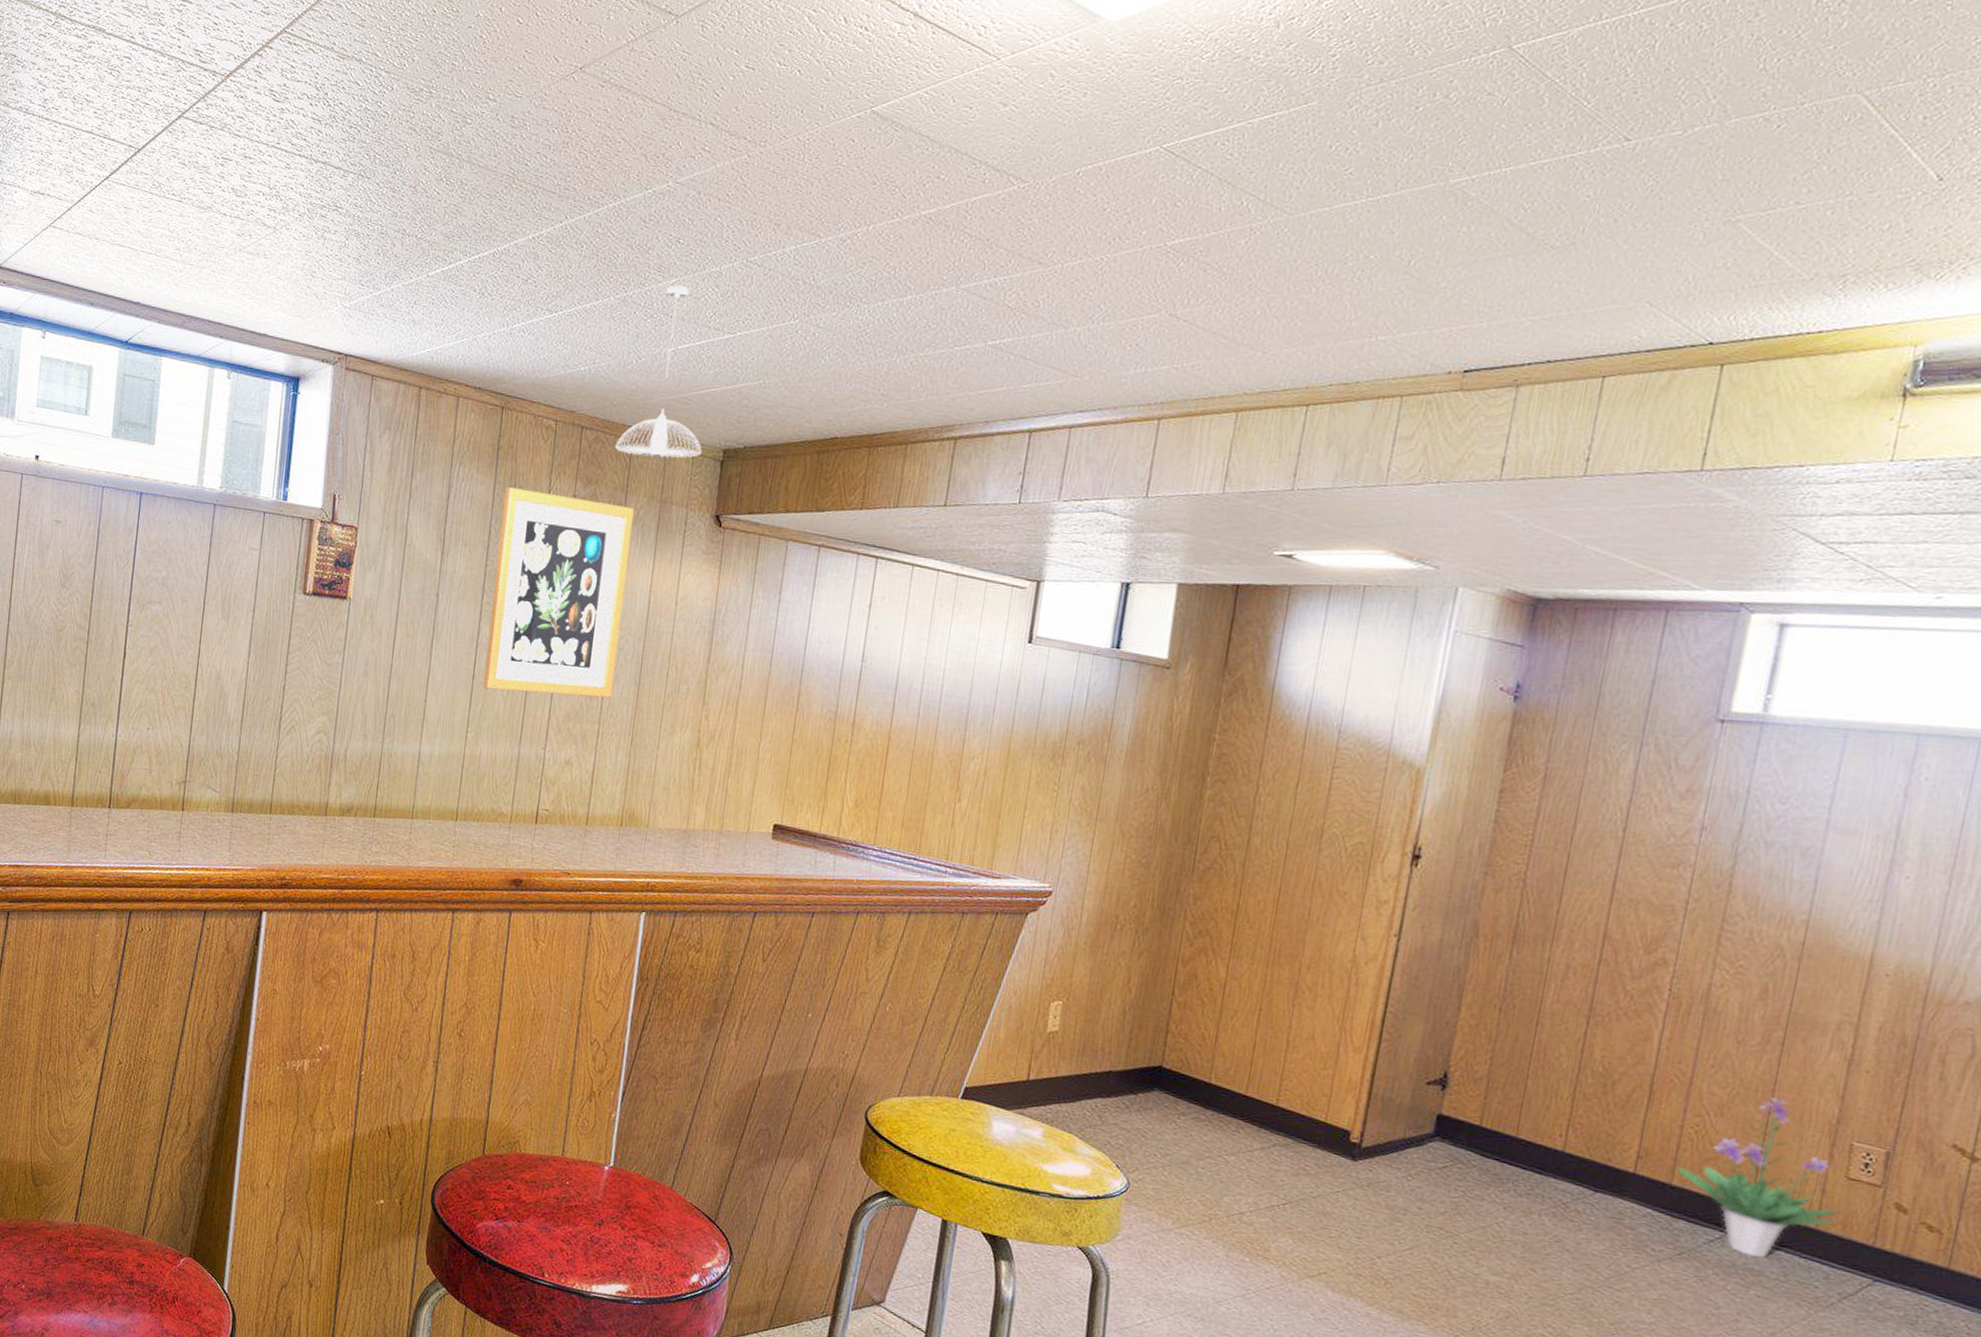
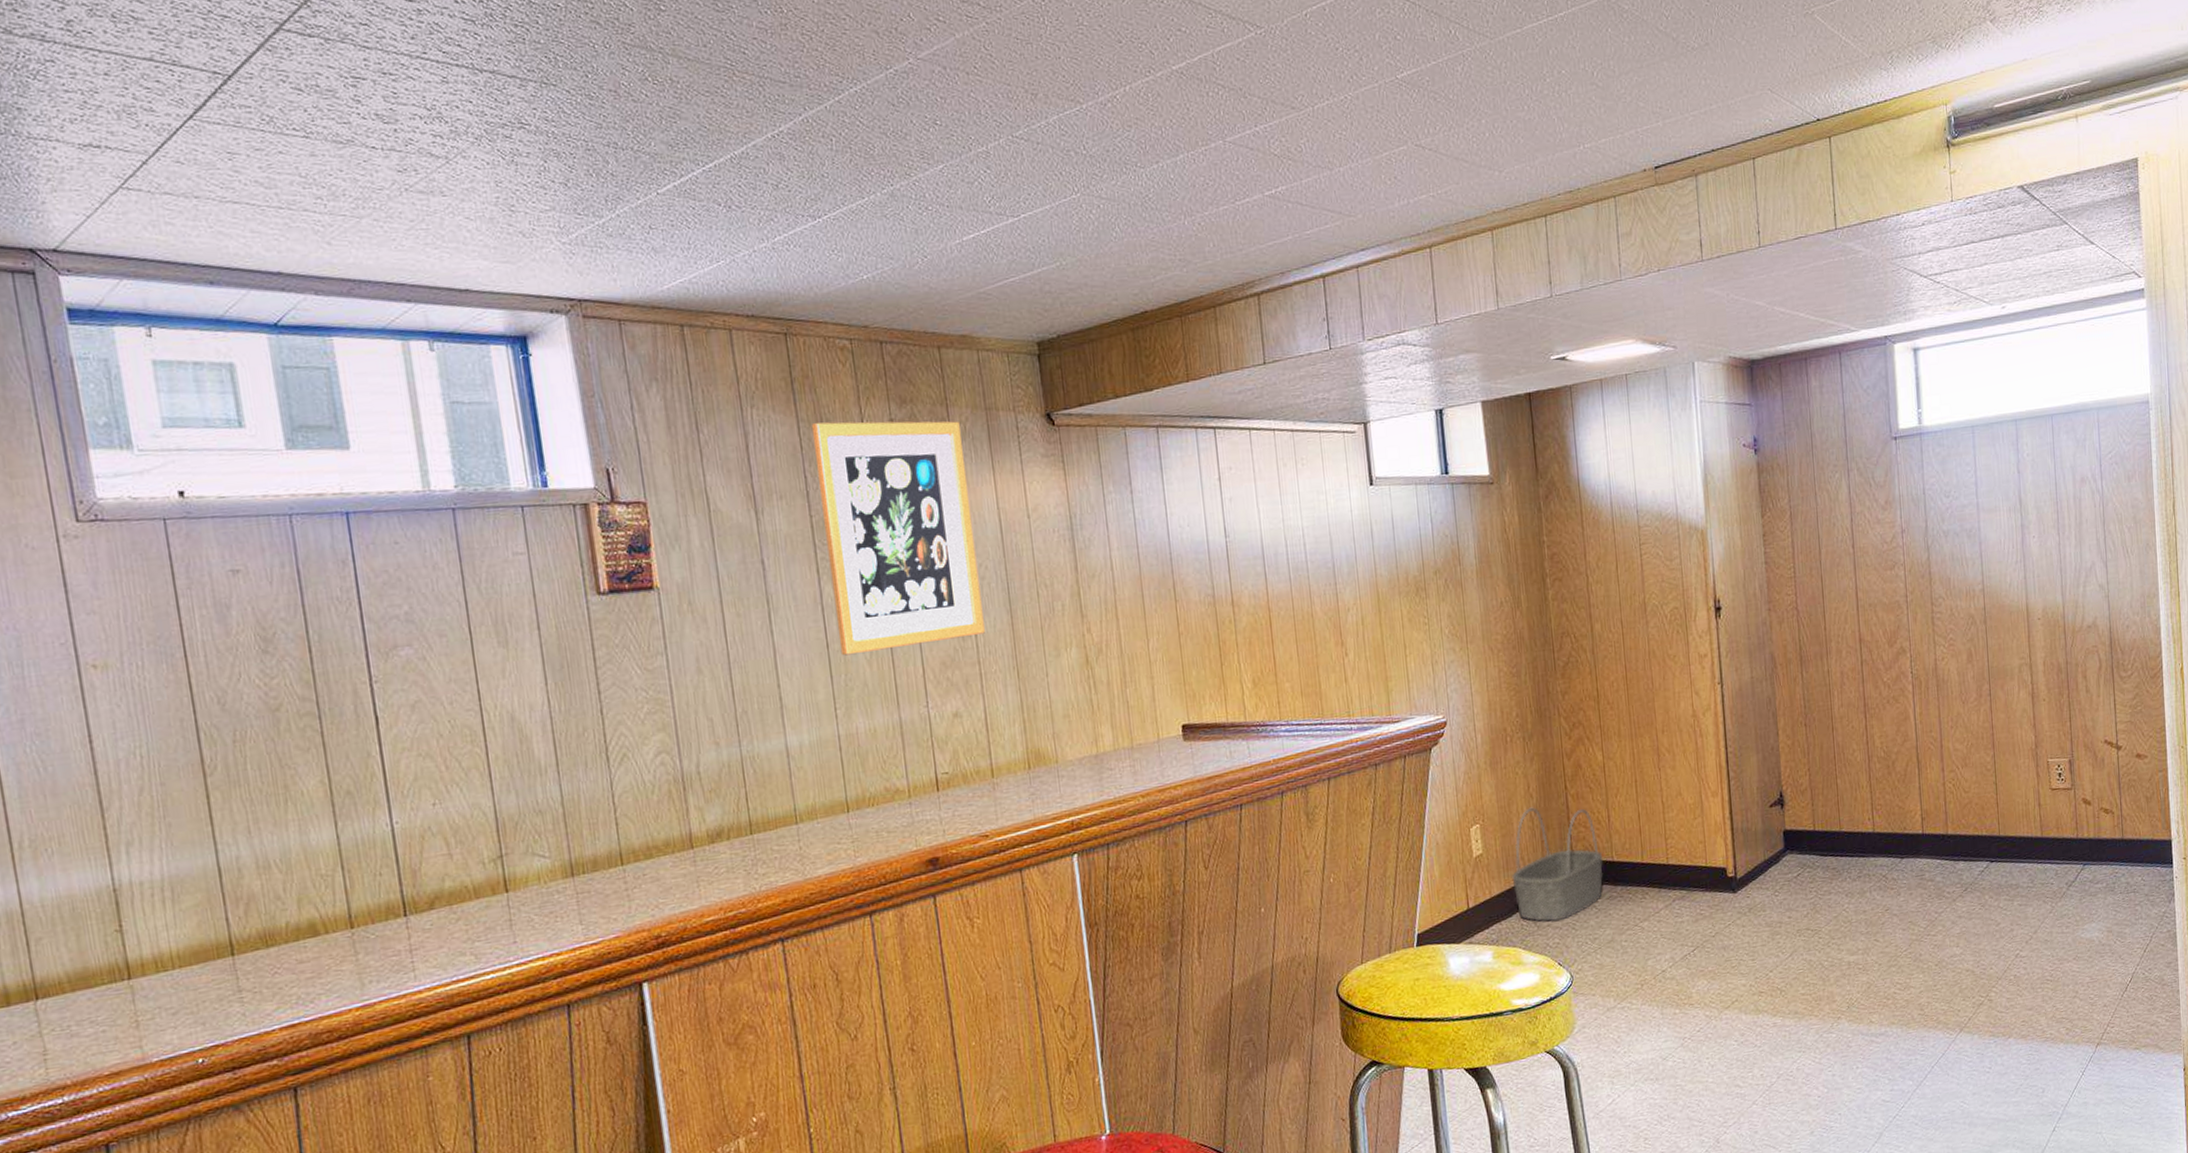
pendant light: present [615,285,702,458] -> none [922,171,1016,364]
basket: none [1083,1001,1198,1124] -> present [1512,807,1604,922]
potted plant: present [1676,1098,1841,1259] -> none [1948,739,2053,875]

